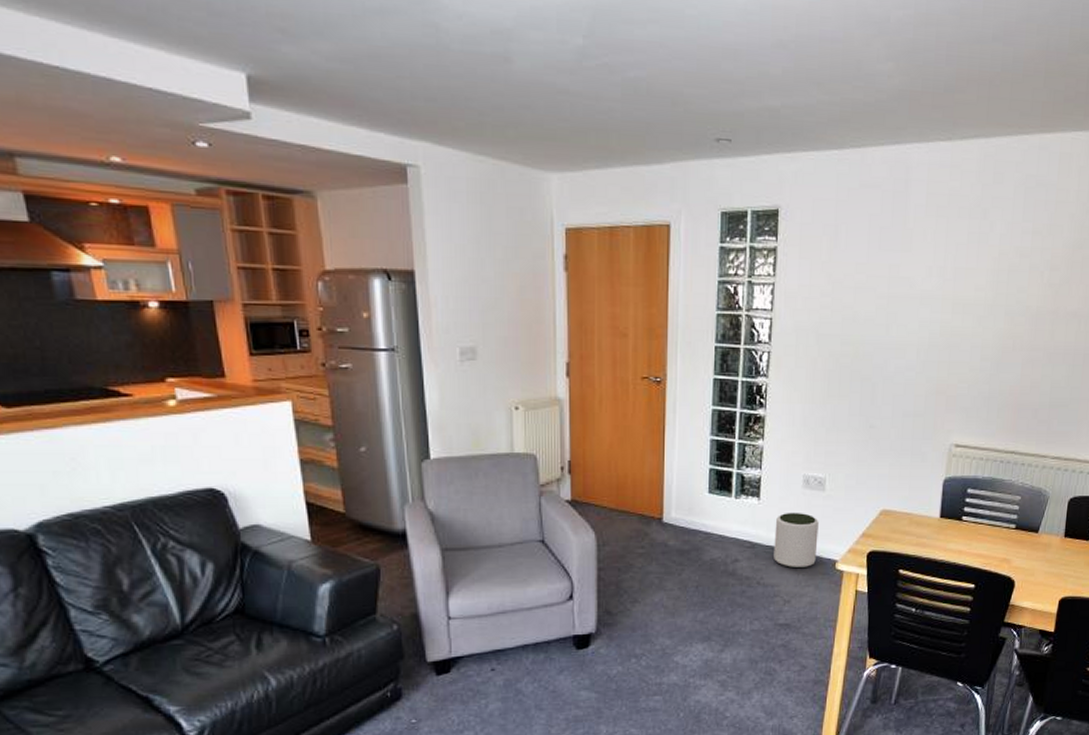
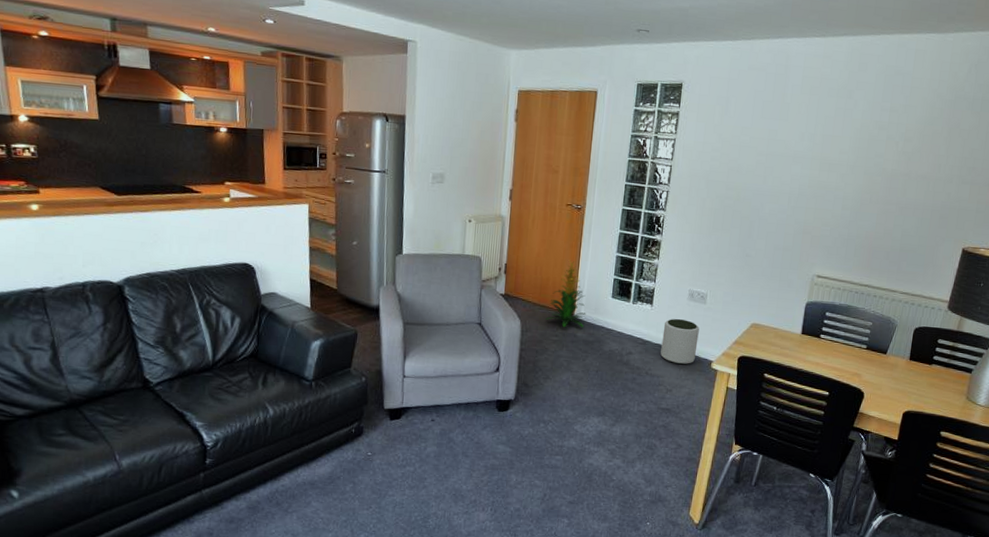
indoor plant: none [627,449,678,535] -> present [546,260,586,327]

